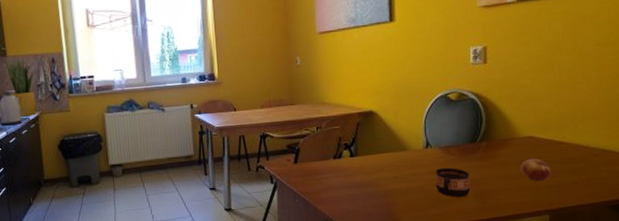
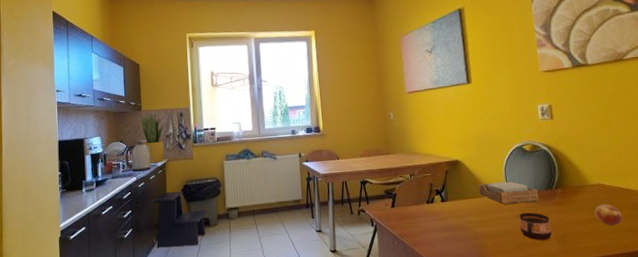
step stool: none [27,146,88,208] -> present [153,190,207,248]
napkin holder: none [392,134,460,159] -> present [478,181,539,204]

